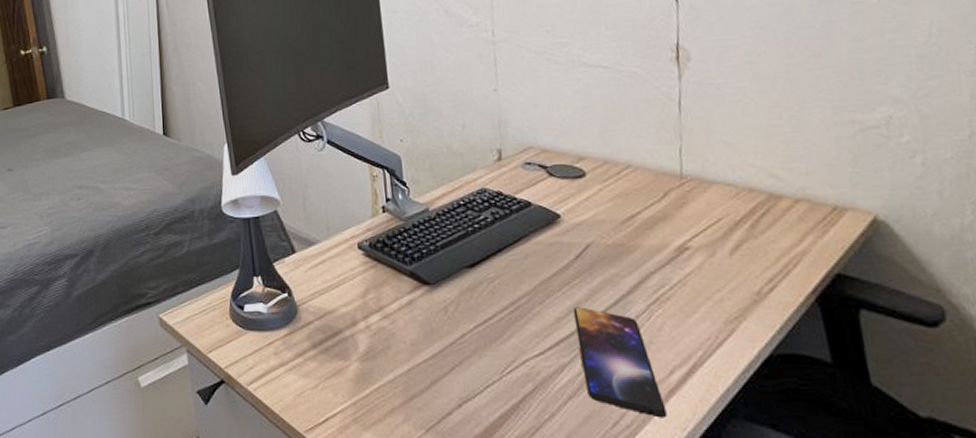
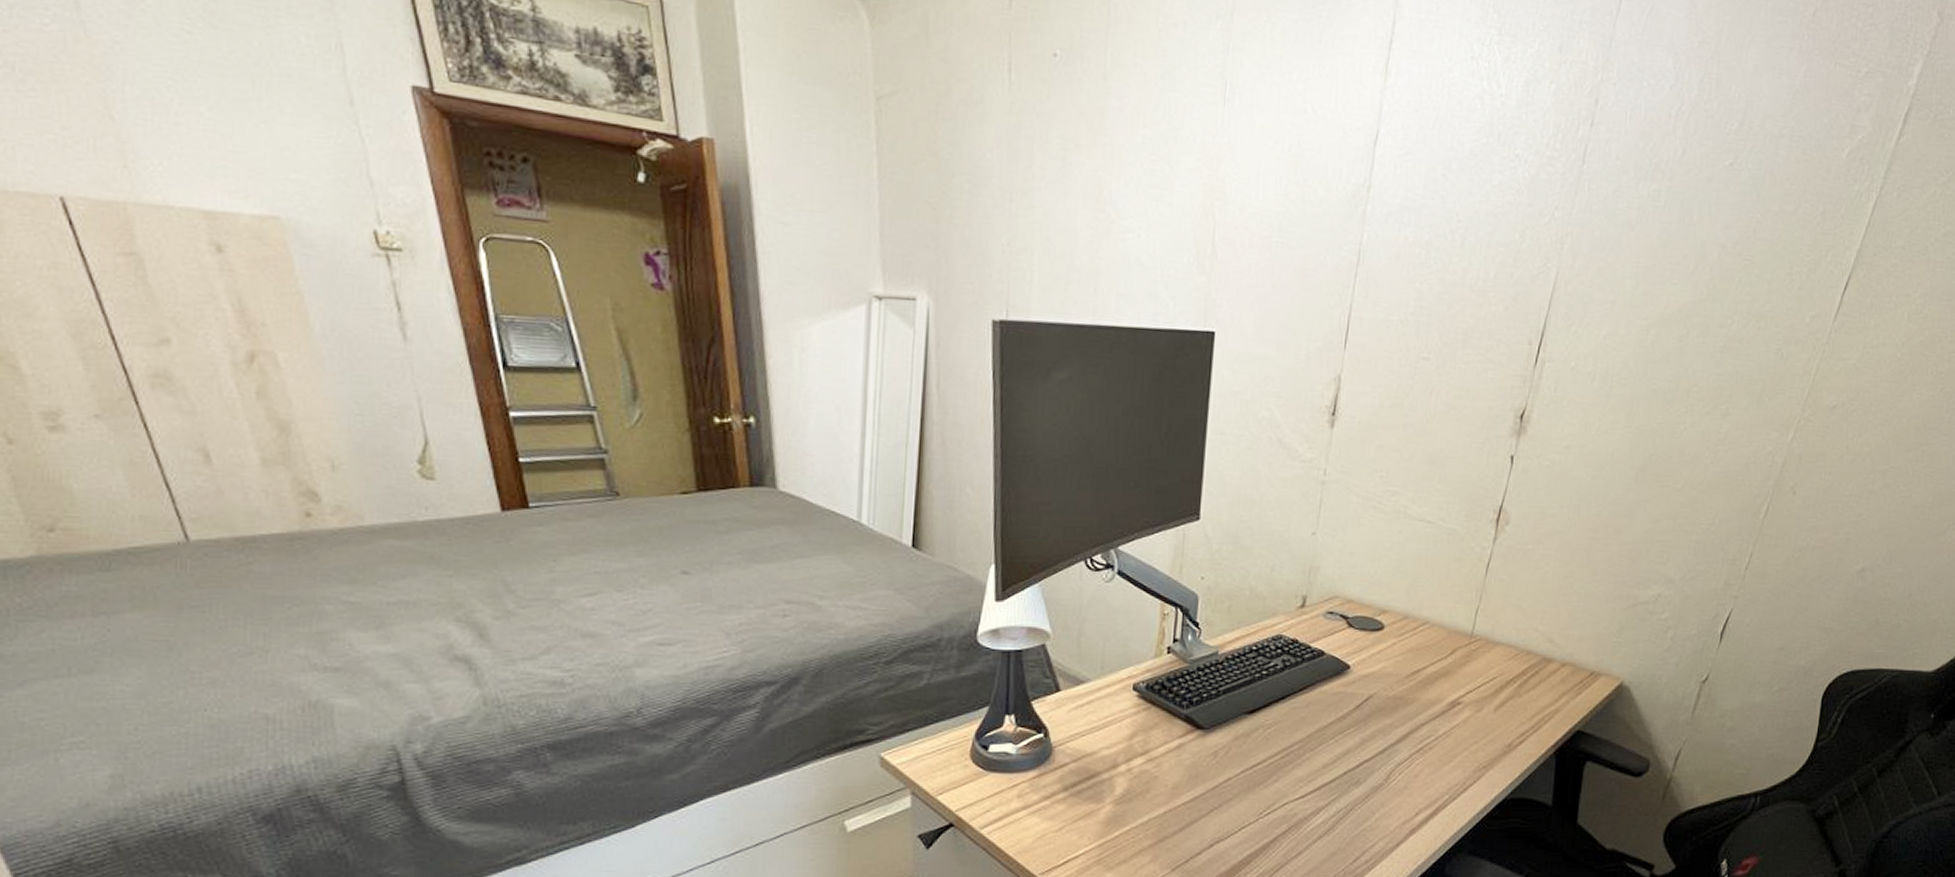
smartphone: present [573,307,667,418] -> none [1337,754,1404,854]

